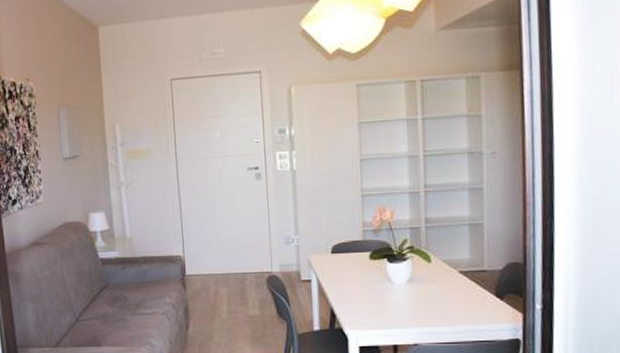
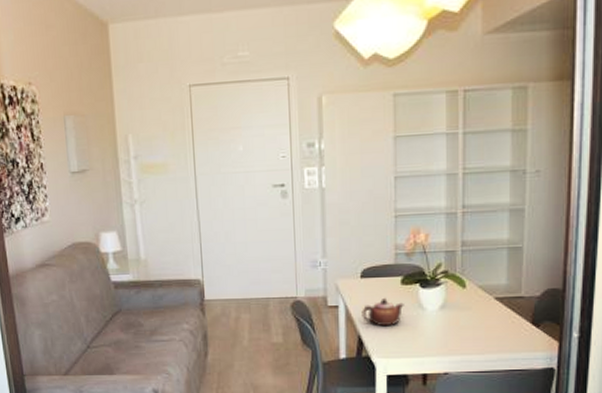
teapot: none [333,272,373,300] -> present [362,297,404,327]

